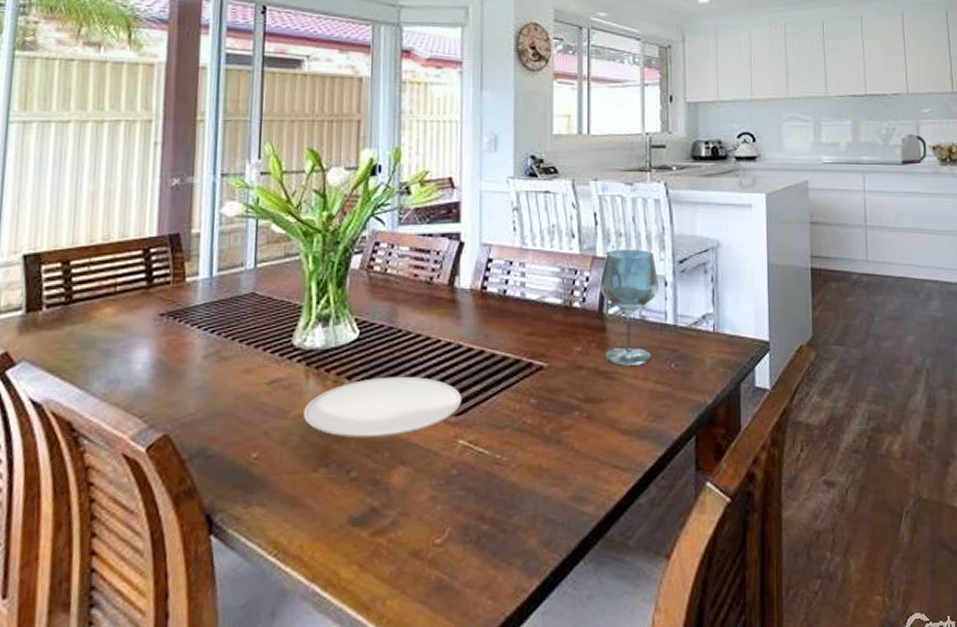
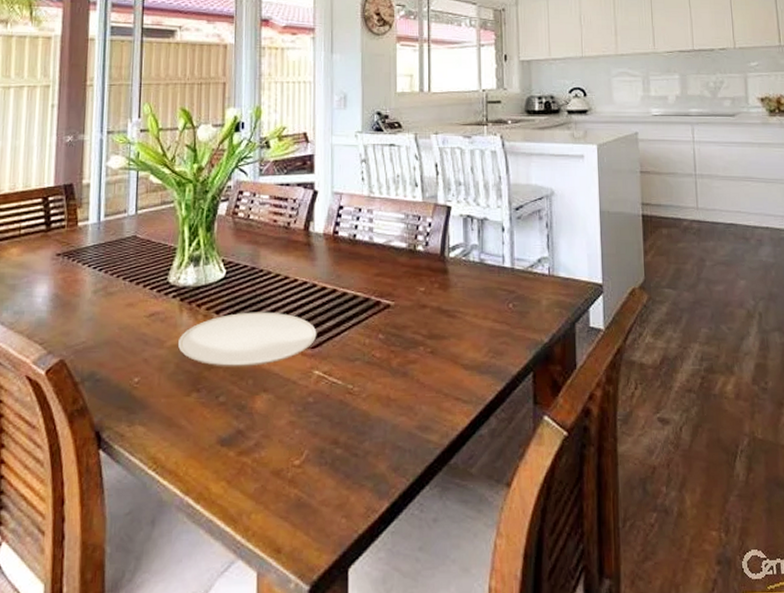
wine glass: present [599,249,660,366] -> none [440,197,497,305]
kettle: present [900,134,927,165] -> none [728,87,756,116]

